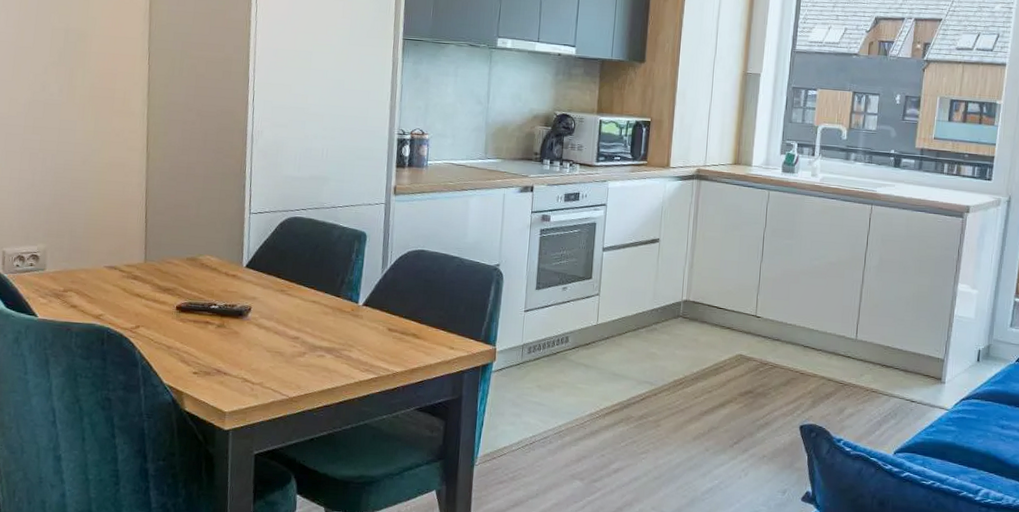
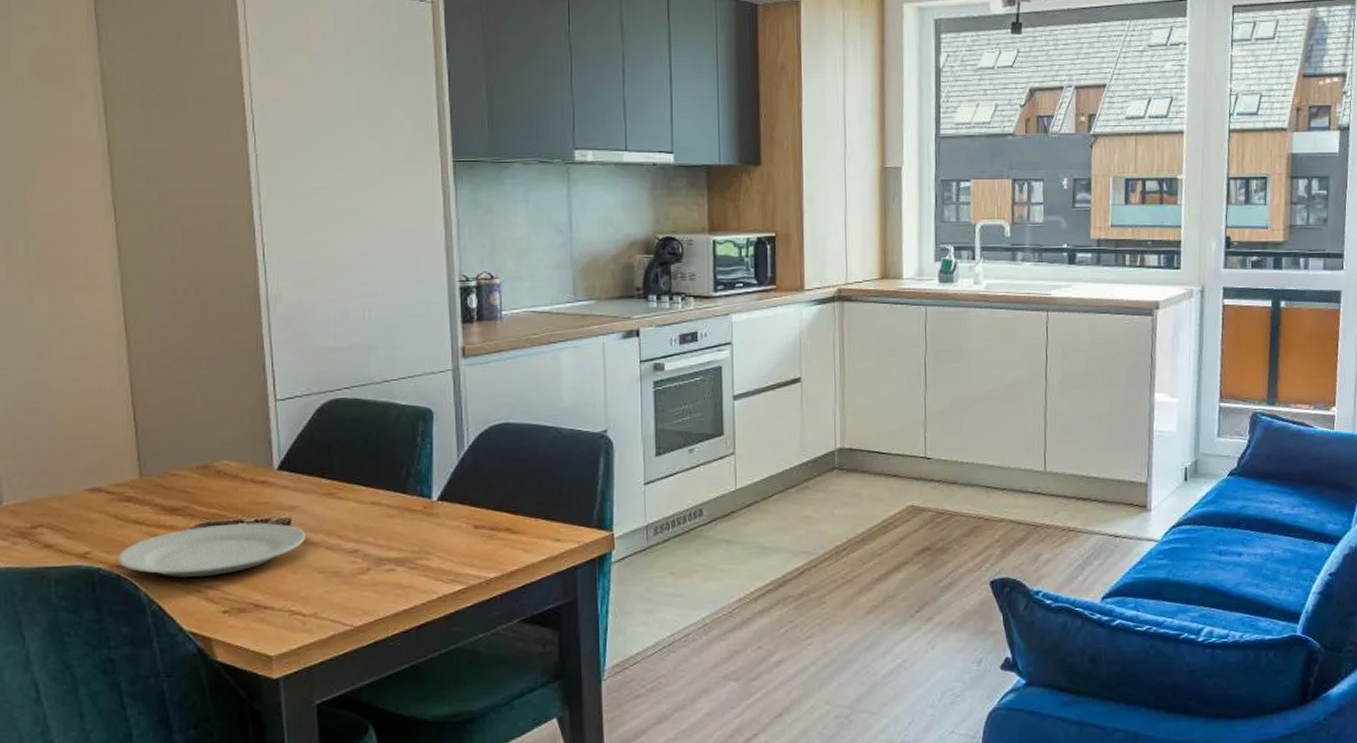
plate: none [122,305,261,344] -> present [118,522,306,577]

